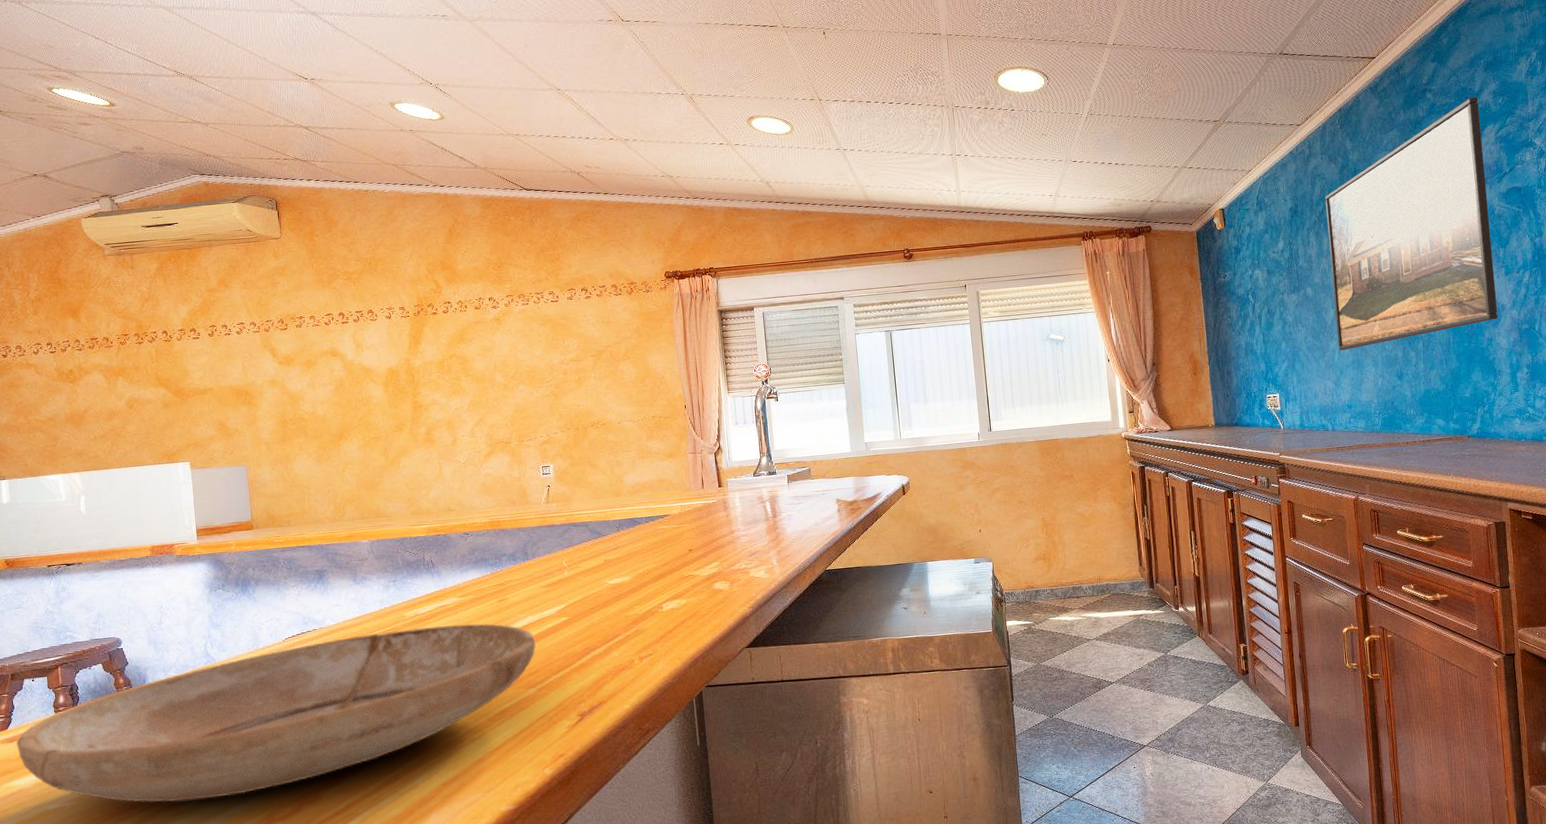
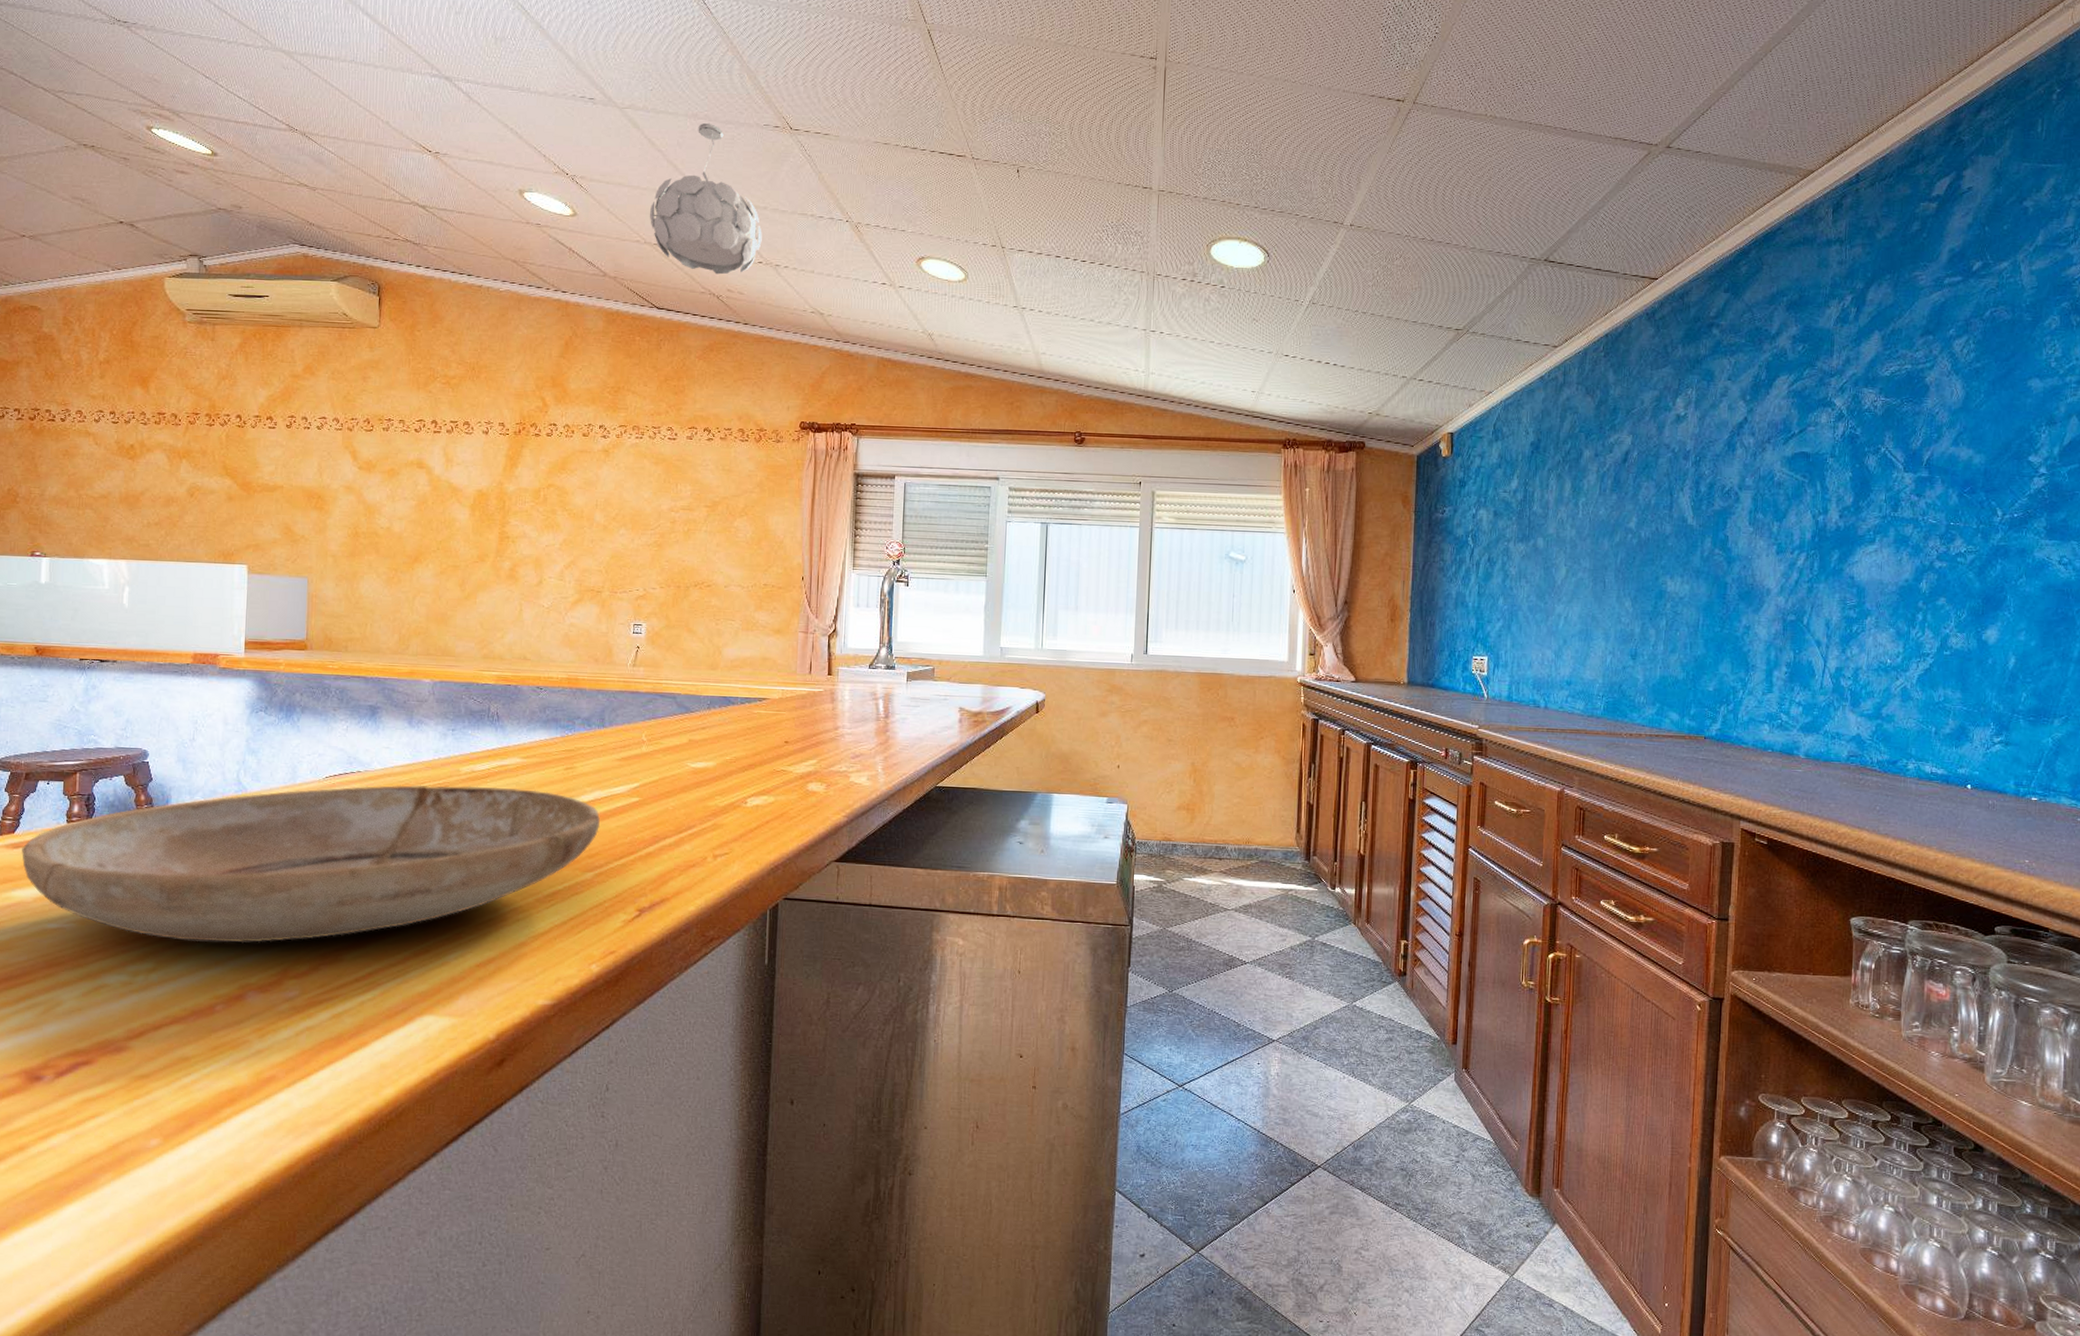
pendant lamp: none [508,24,610,154] -> present [649,123,762,275]
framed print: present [1325,96,1498,351] -> none [1565,339,1774,617]

